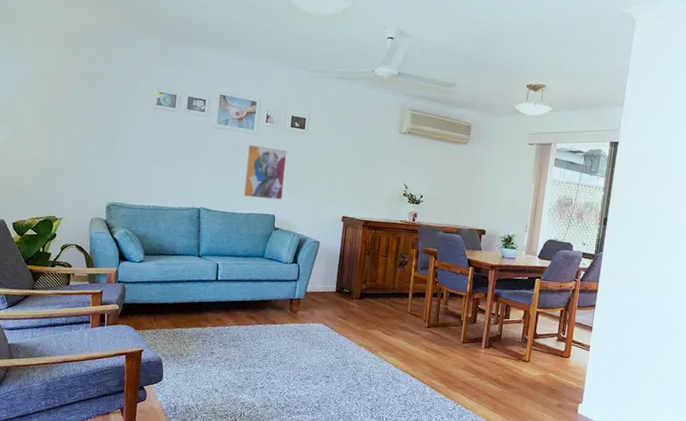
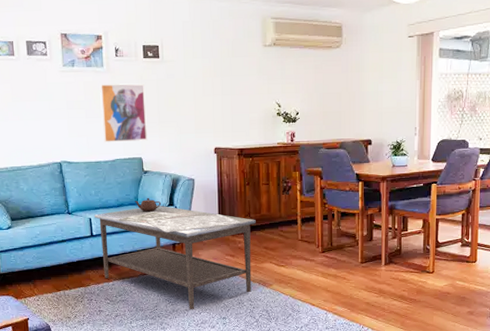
coffee table: none [221,252,371,365] -> present [94,197,256,310]

